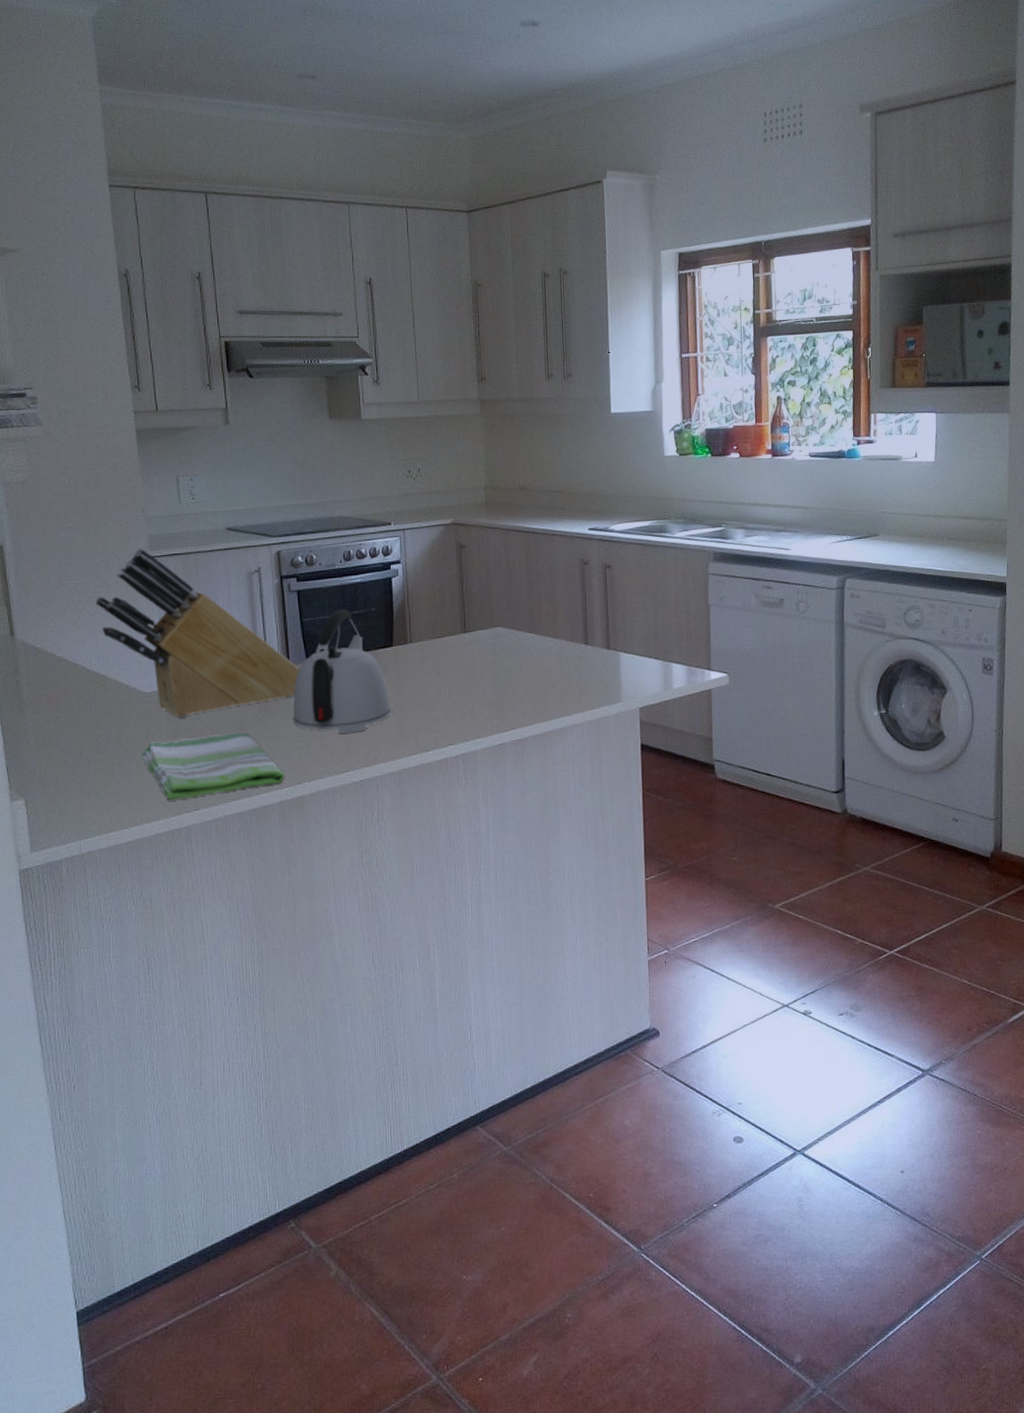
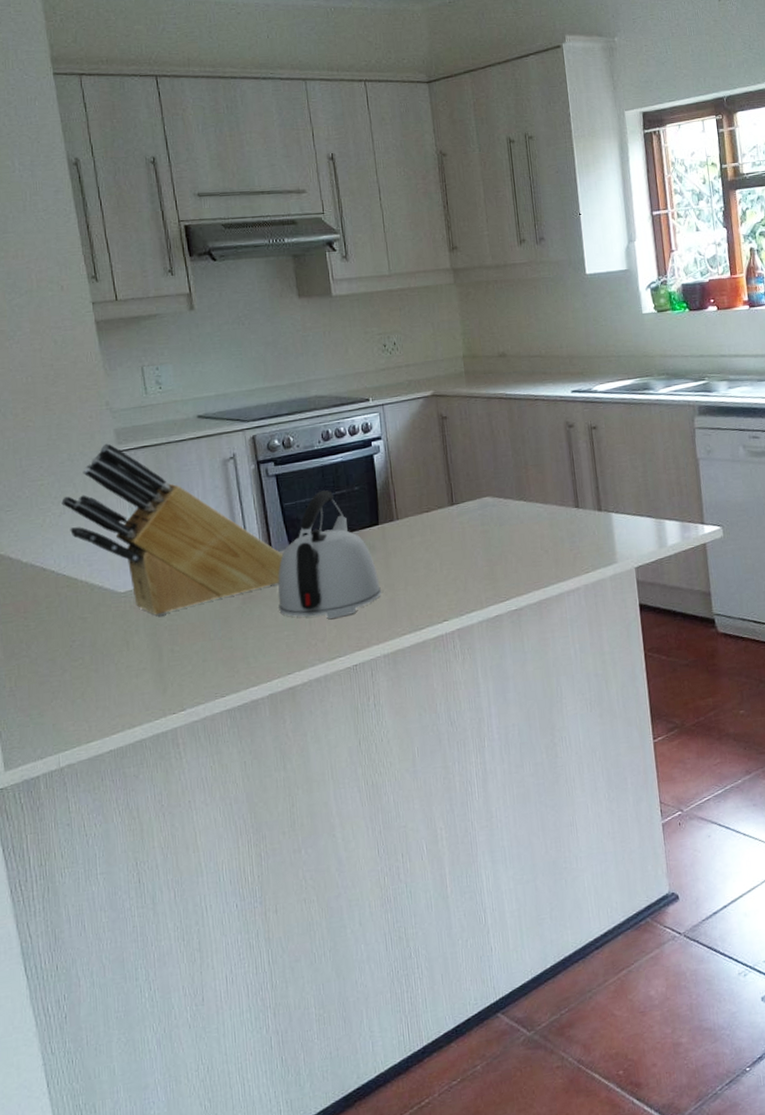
dish towel: present [141,732,285,800] -> none [119,625,274,703]

